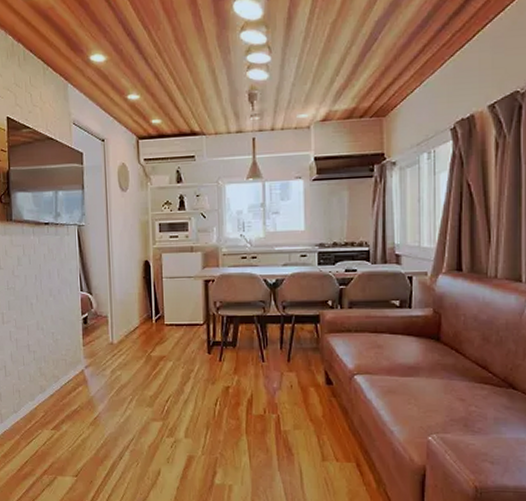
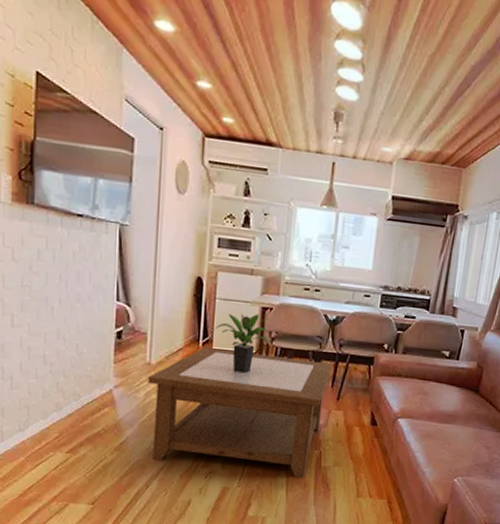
coffee table: none [112,322,278,444] -> present [148,346,332,478]
potted plant: none [165,287,216,344] -> present [215,314,270,374]

